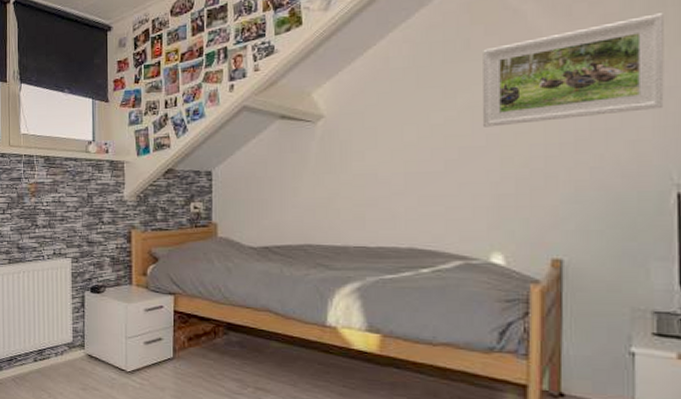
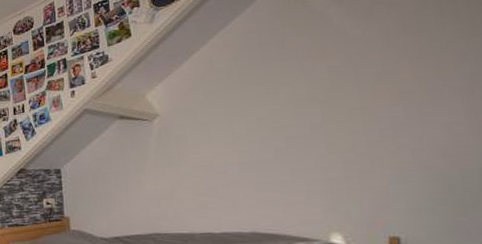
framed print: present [482,13,664,127] -> none [296,10,471,118]

